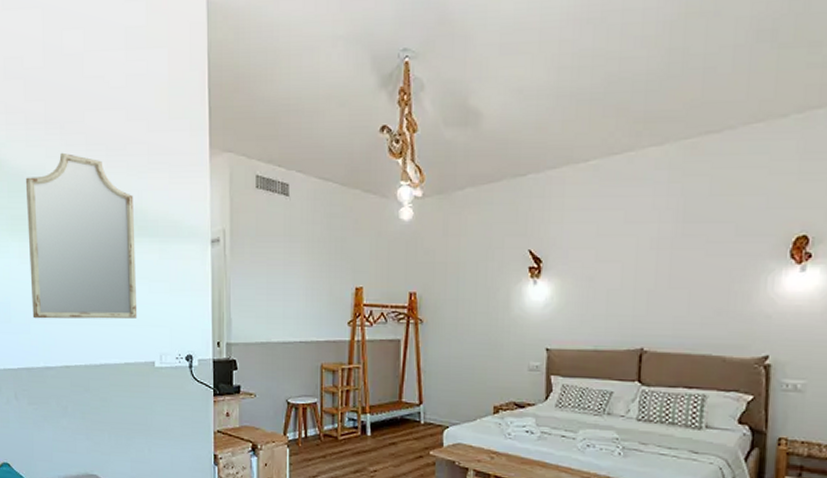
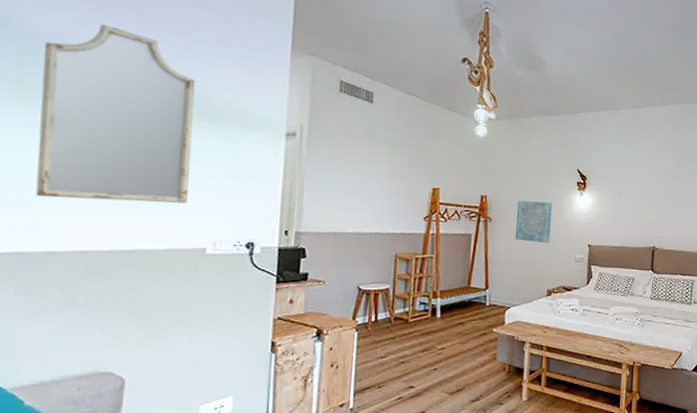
wall art: none [451,296,498,349] -> present [515,200,553,244]

